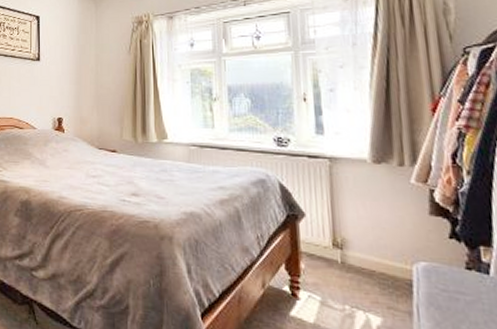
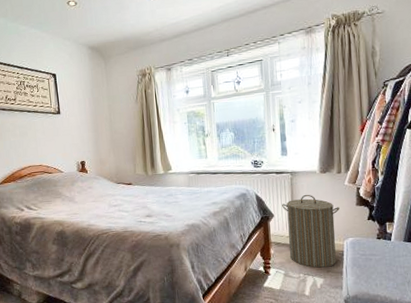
laundry hamper: none [317,190,404,302] -> present [282,194,340,268]

